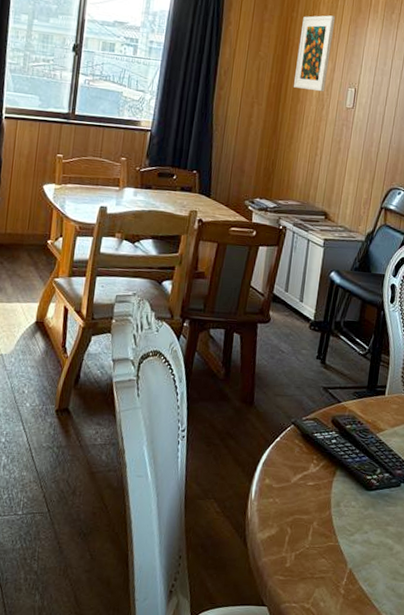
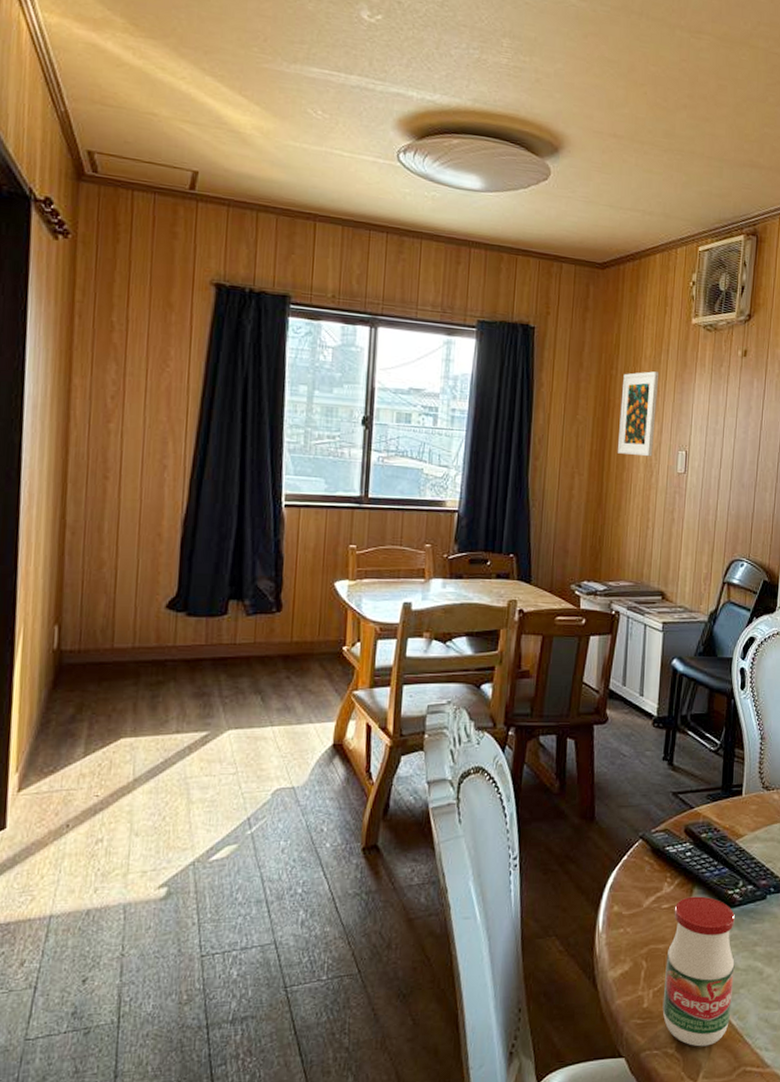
jar: none [302,477,372,605] -> present [662,896,735,1047]

